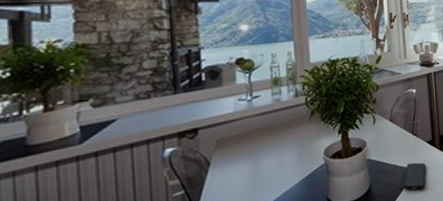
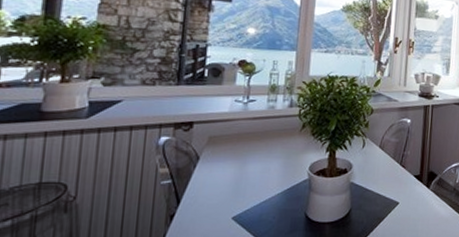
smartphone: present [403,162,426,190] -> none [383,195,410,224]

